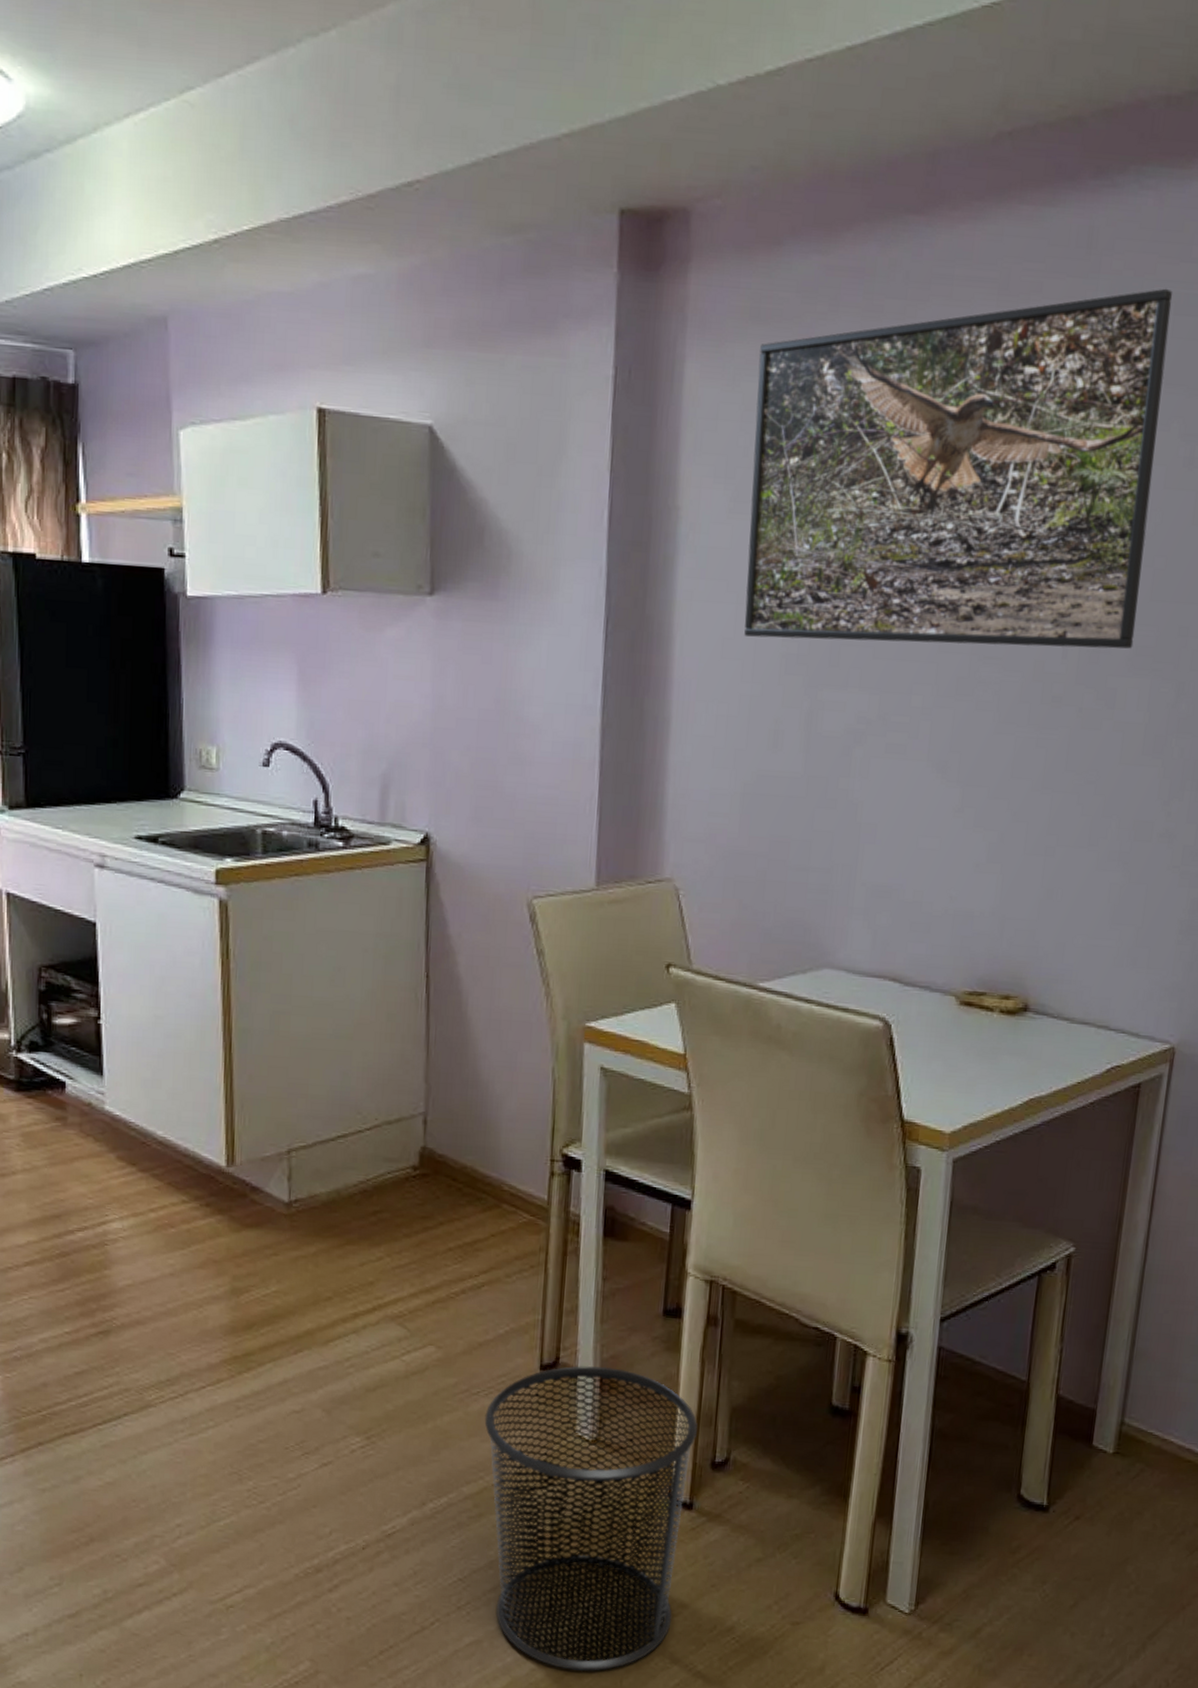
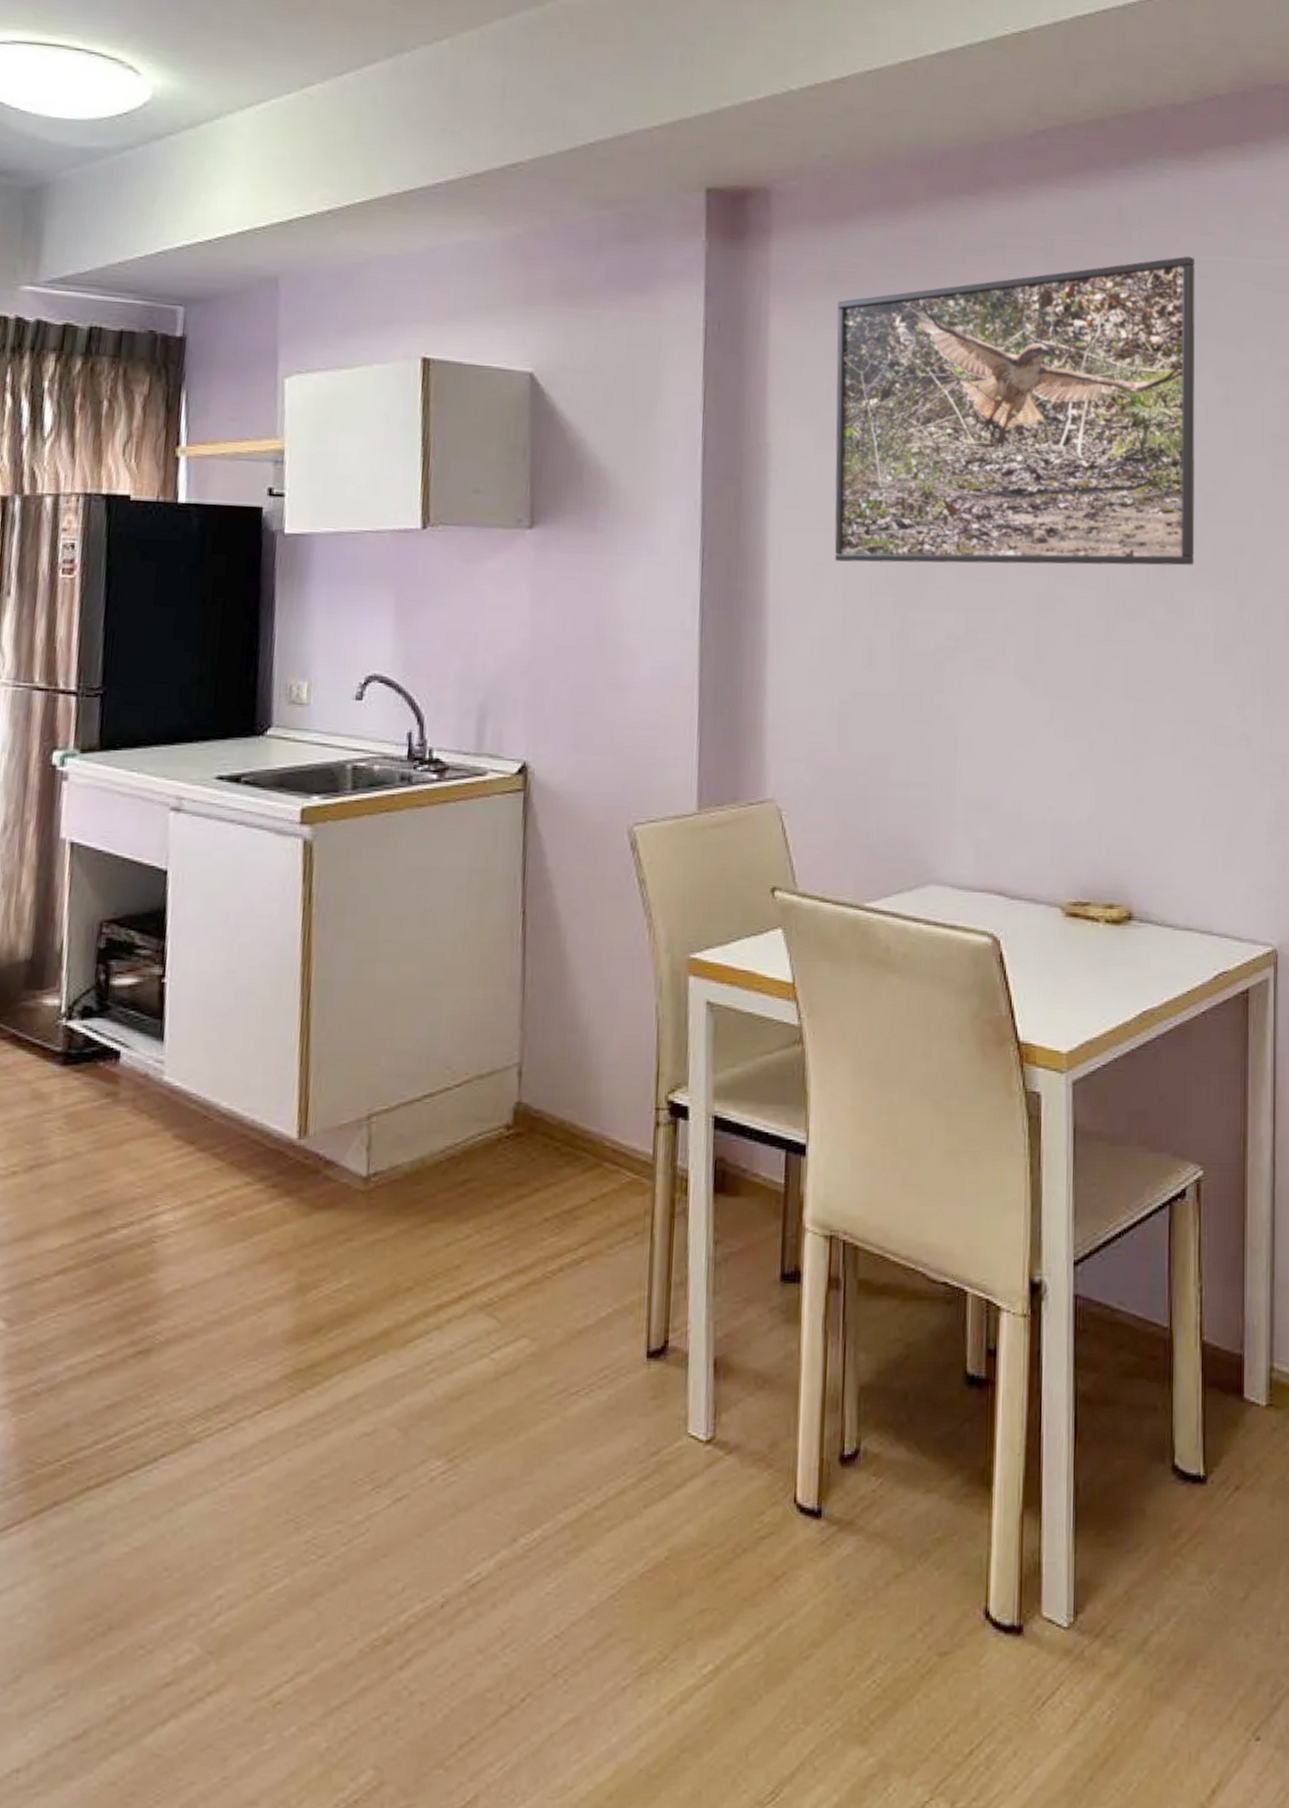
waste bin: present [484,1365,698,1671] -> none [584,1347,823,1746]

